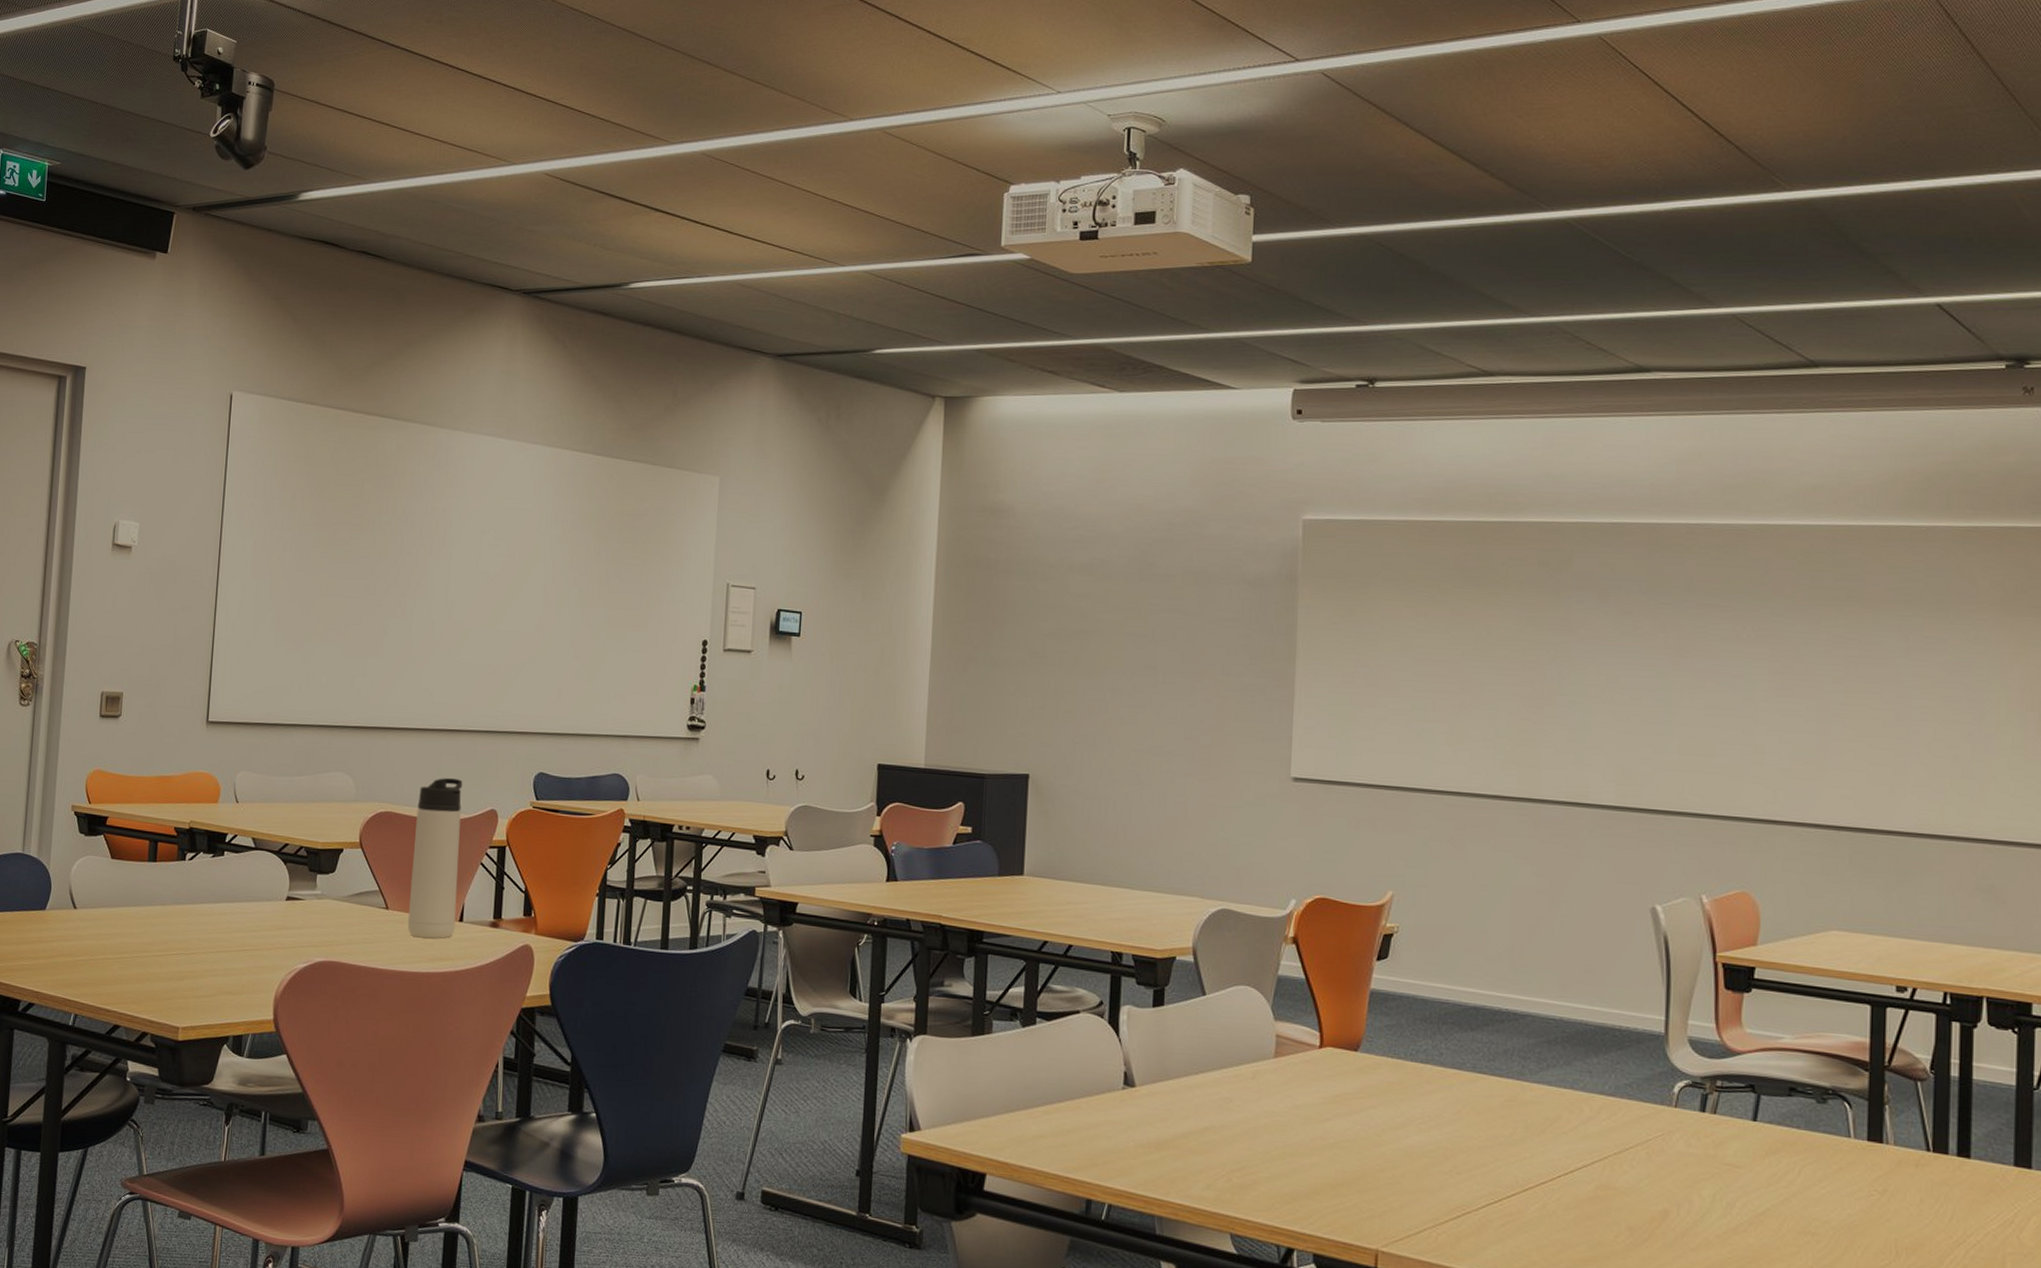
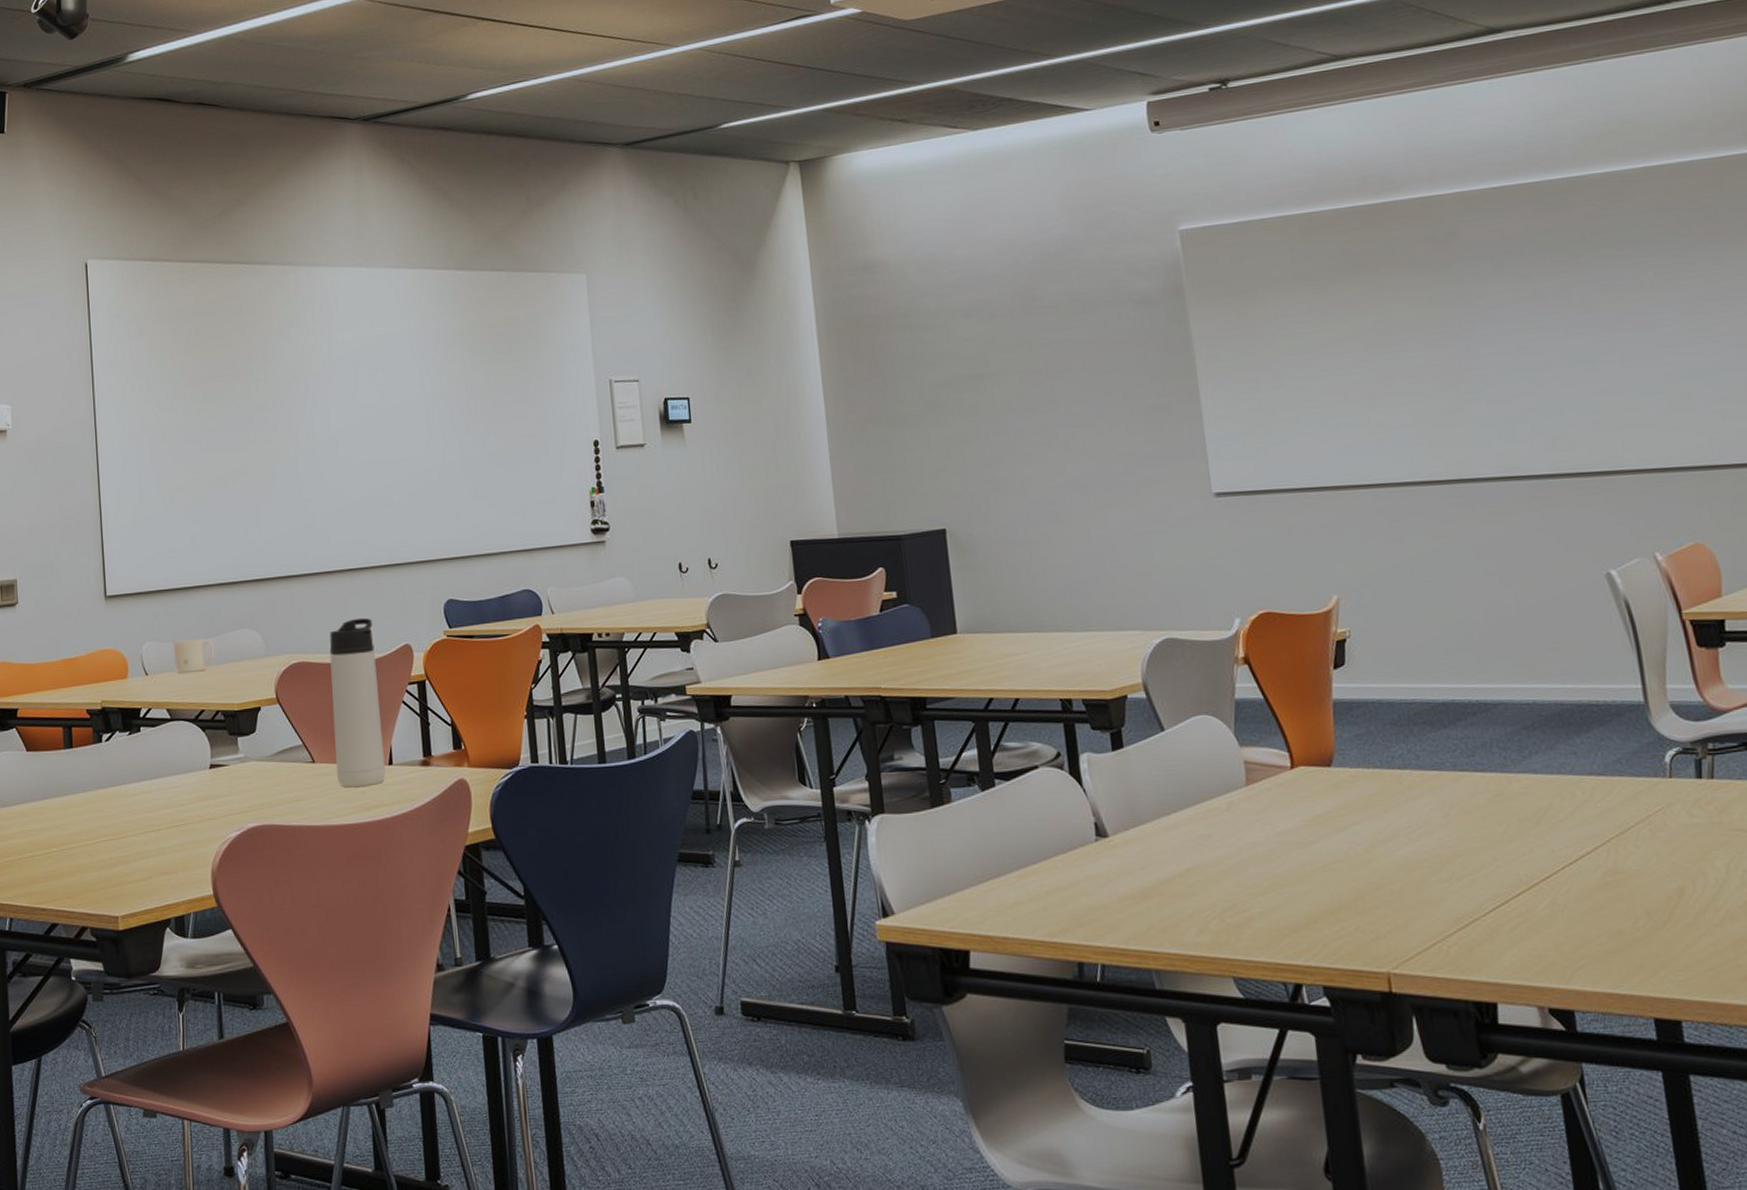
mug: none [265,772,307,807] -> present [172,637,216,674]

